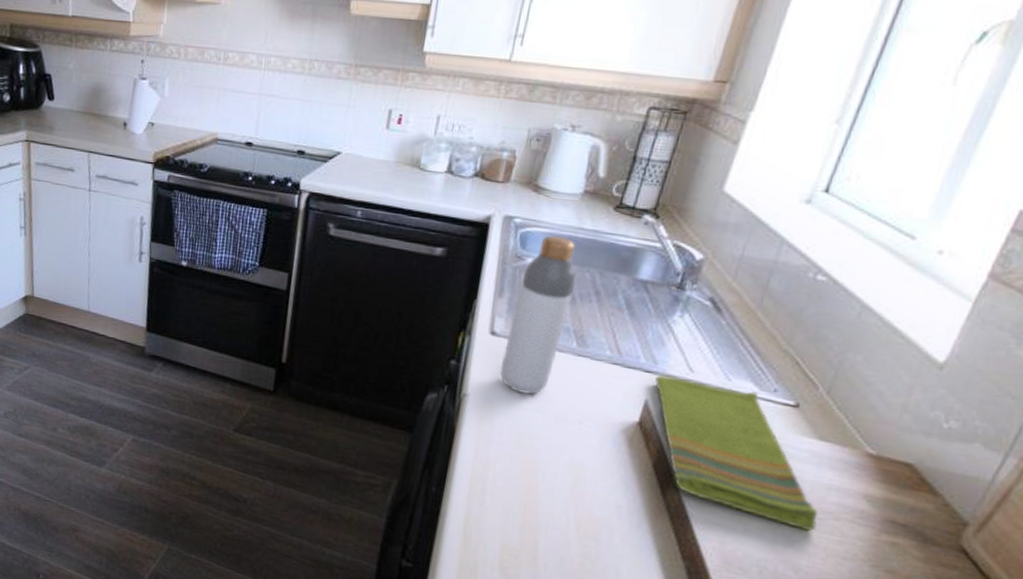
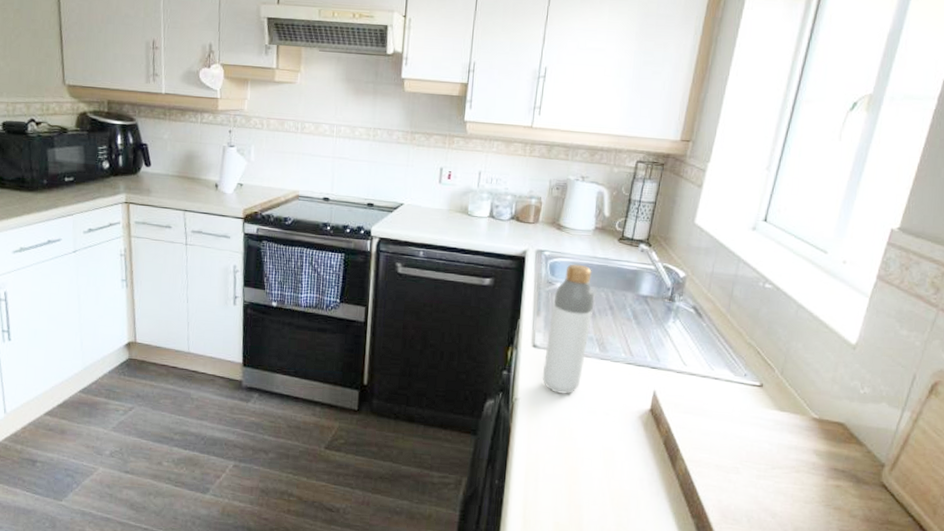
dish towel: present [655,375,818,531] -> none [659,370,784,484]

